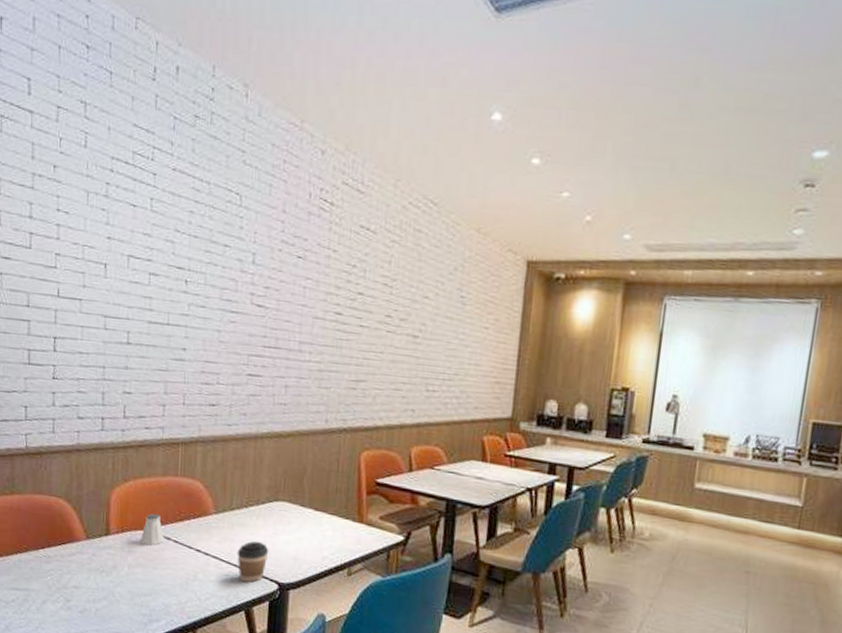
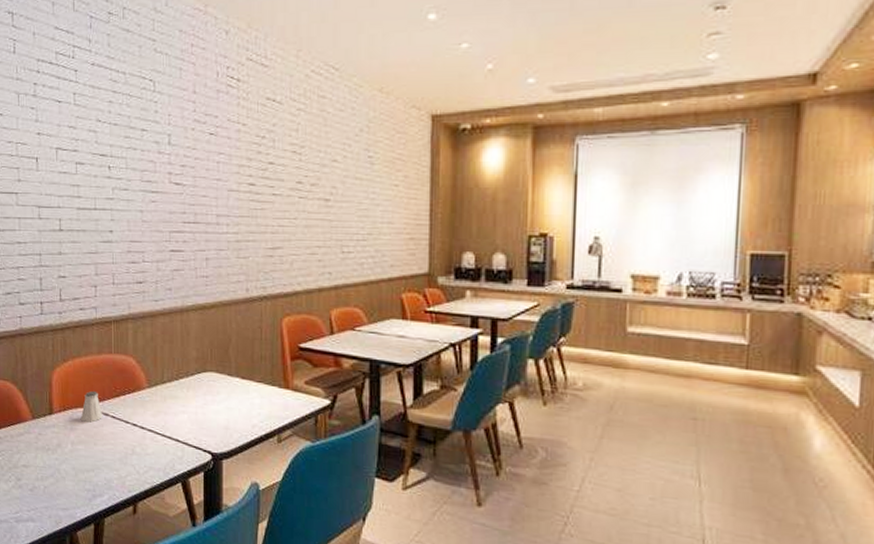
coffee cup: present [237,540,269,583] -> none [171,412,201,454]

